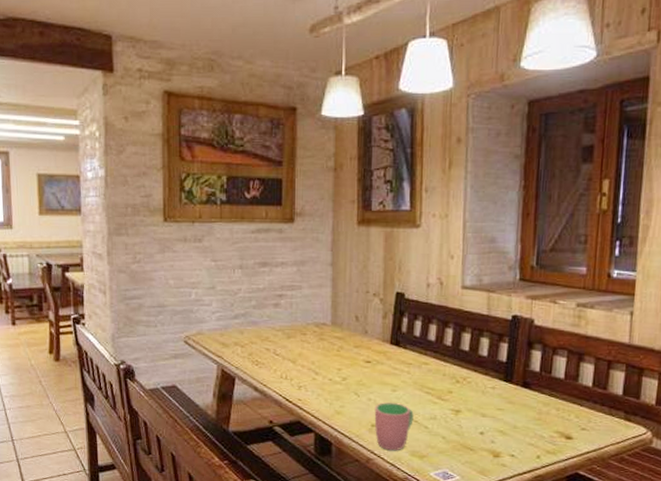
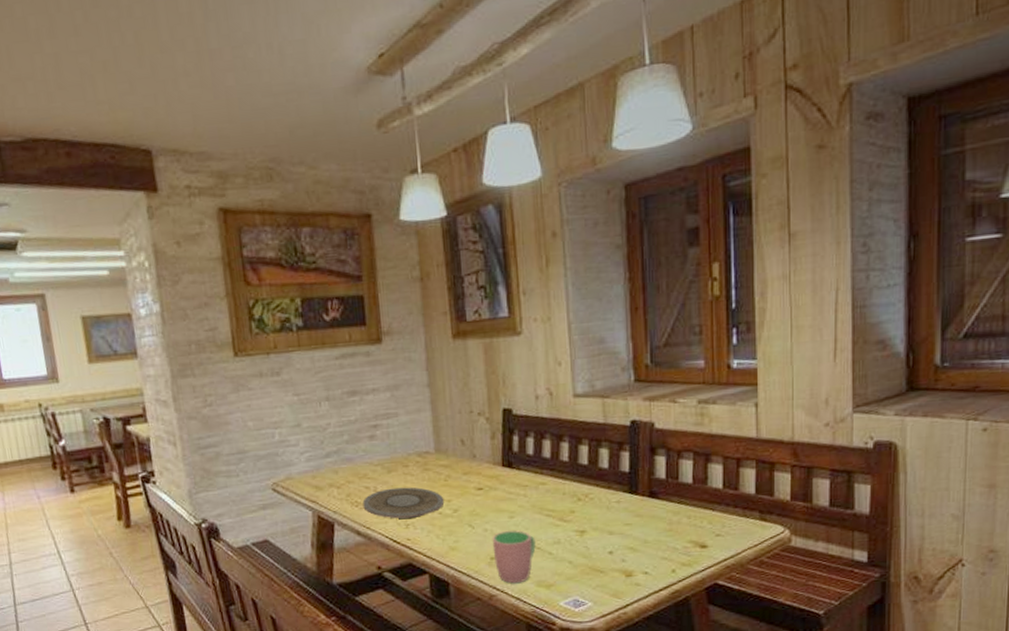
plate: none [262,352,335,381] -> present [362,487,445,519]

